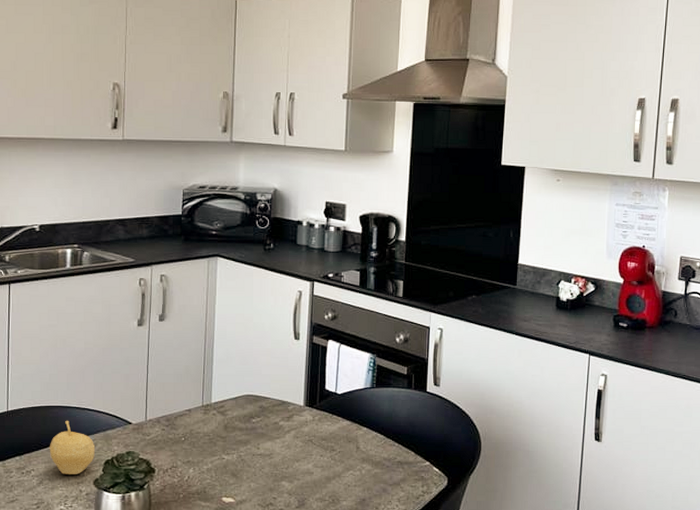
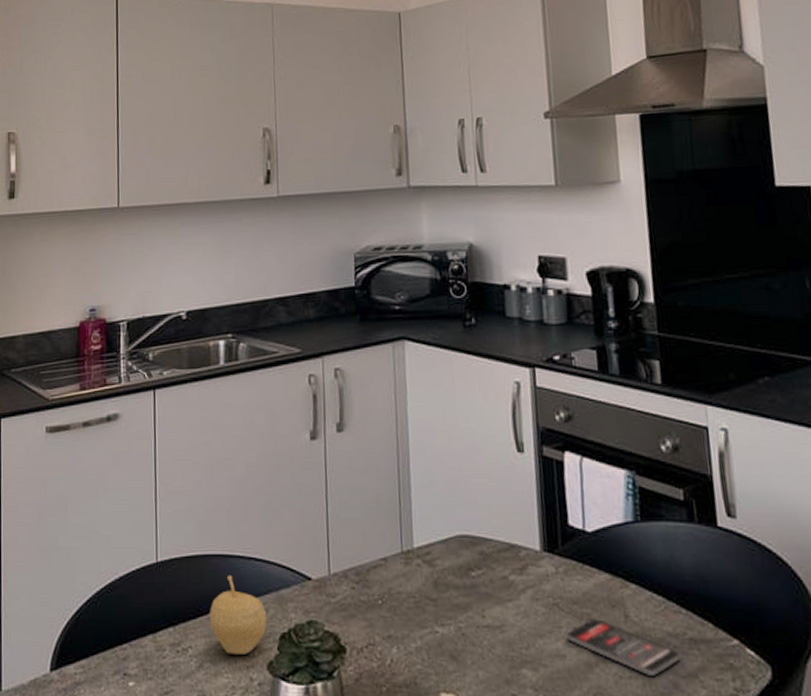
smartphone: none [315,450,391,485] -> present [566,619,681,677]

